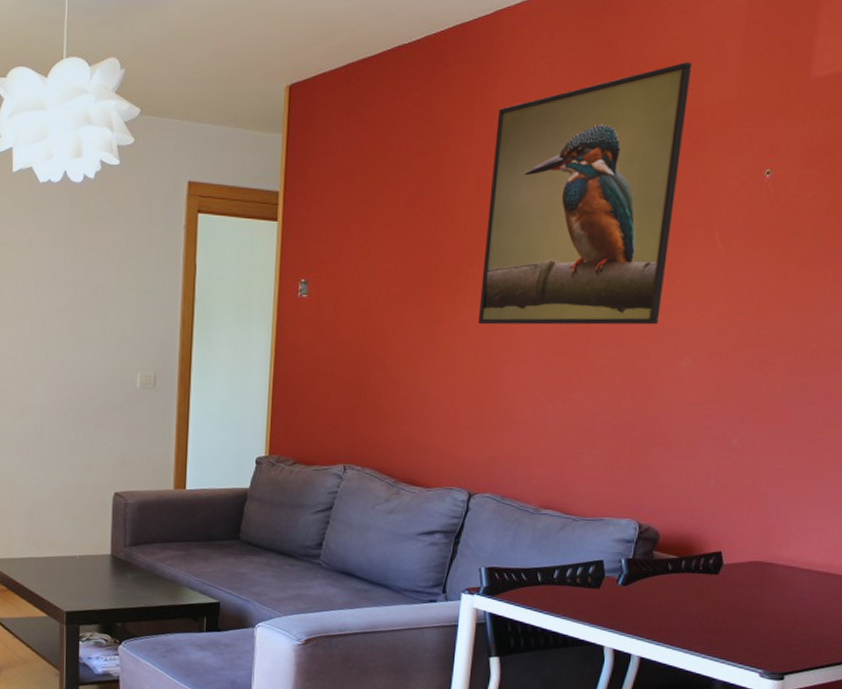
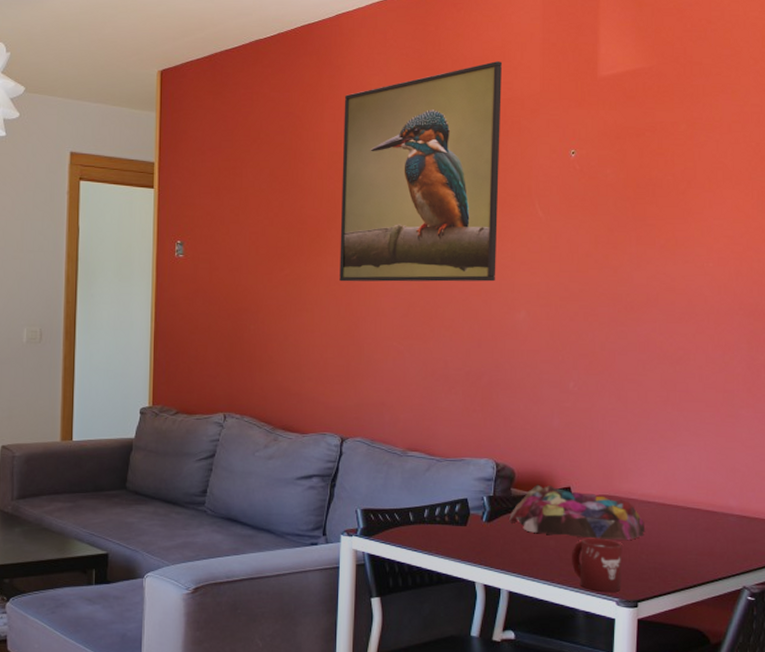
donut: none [648,548,803,610] -> present [509,484,646,540]
cup: none [714,606,774,663] -> present [572,538,622,592]

